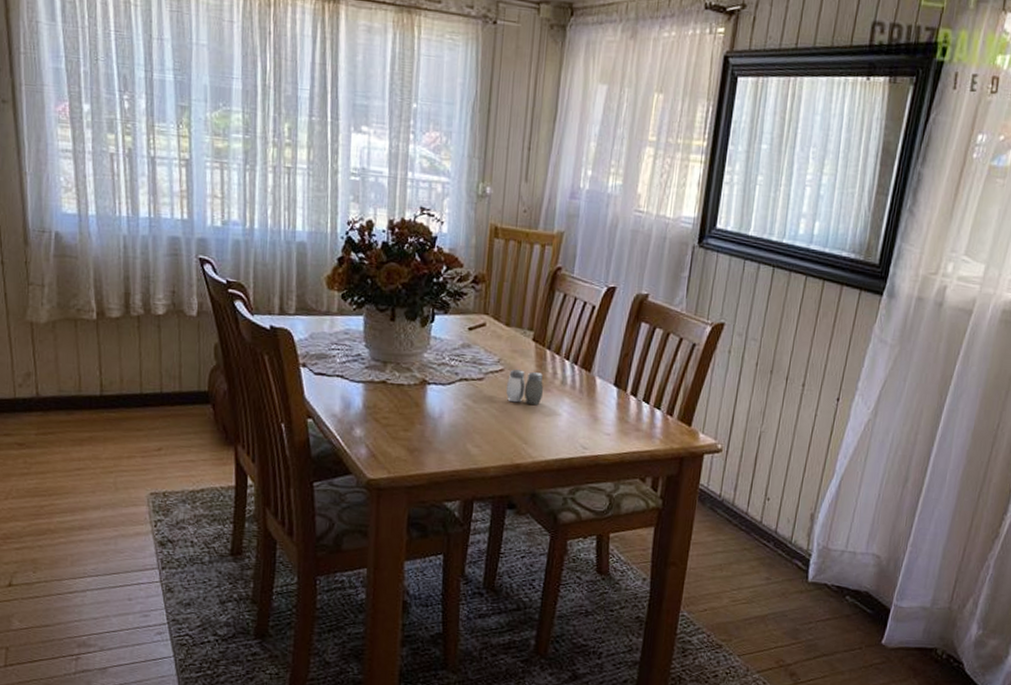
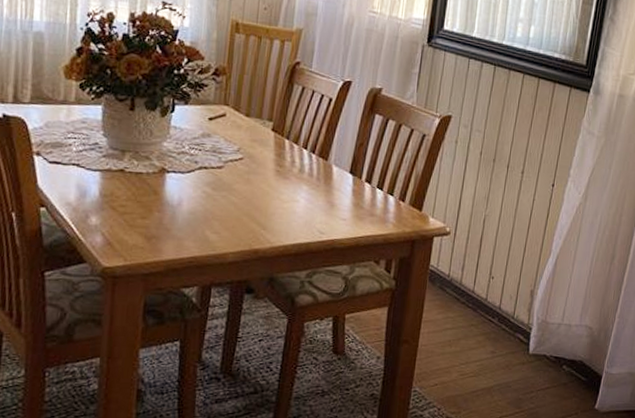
salt and pepper shaker: present [506,369,543,405] -> none [245,158,282,192]

